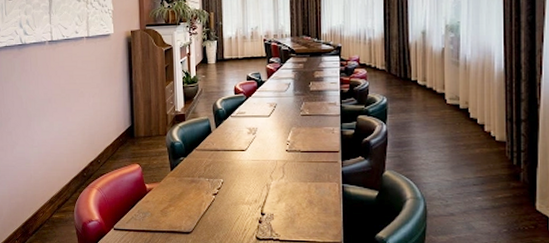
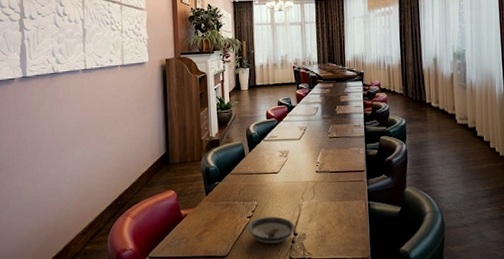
saucer: none [214,195,262,223] -> present [248,216,295,244]

